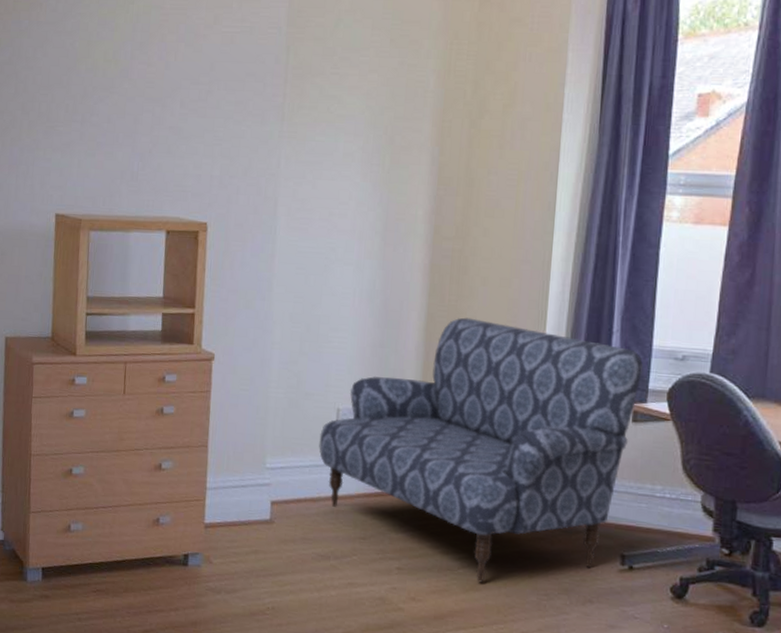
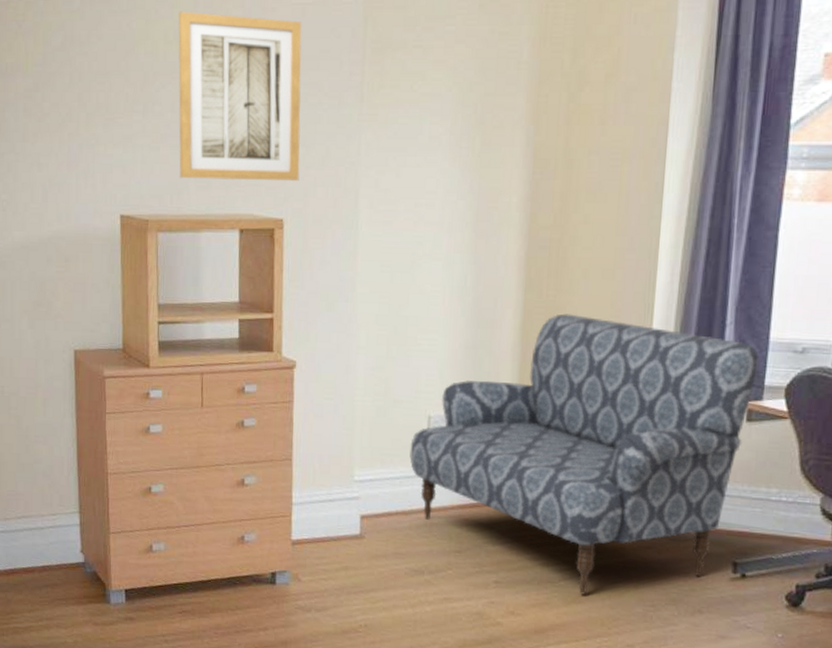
wall art: none [112,34,230,189] -> present [178,11,302,182]

